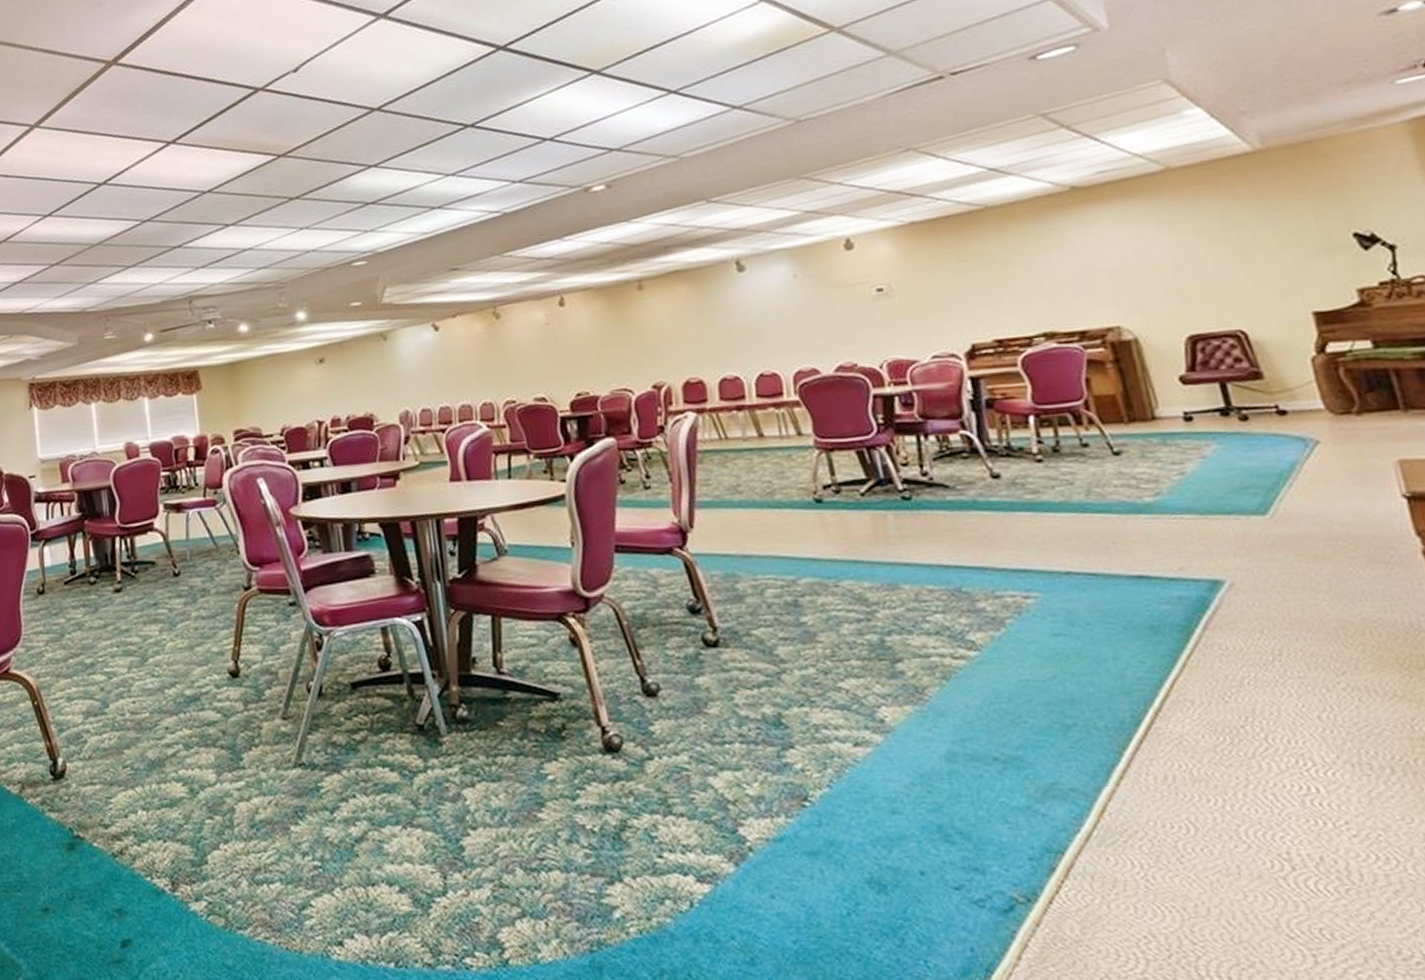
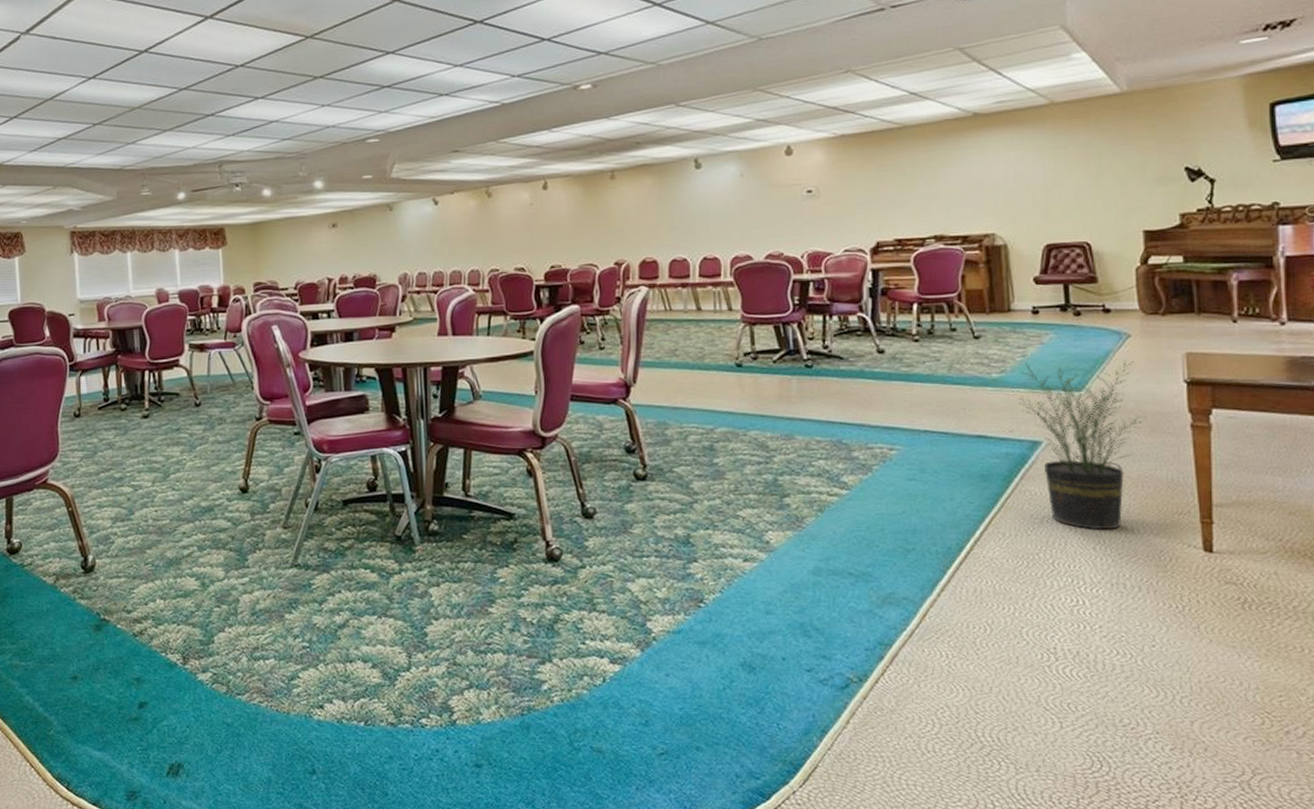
potted plant: none [1181,473,1359,693] -> present [1018,360,1146,530]

